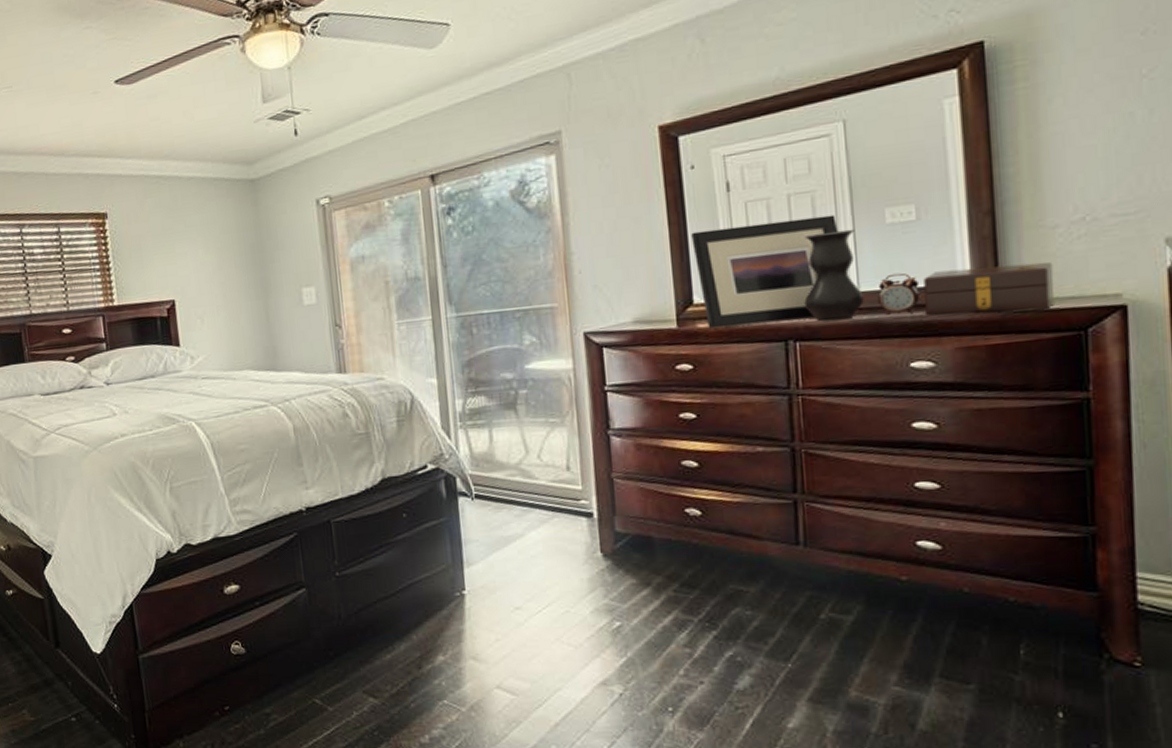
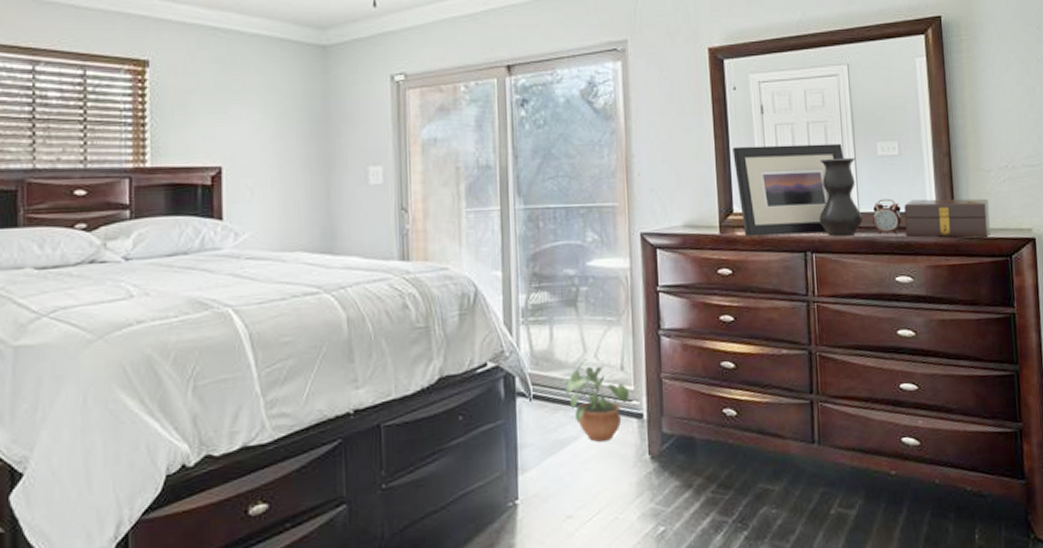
potted plant: none [503,460,577,539] -> present [561,359,630,442]

